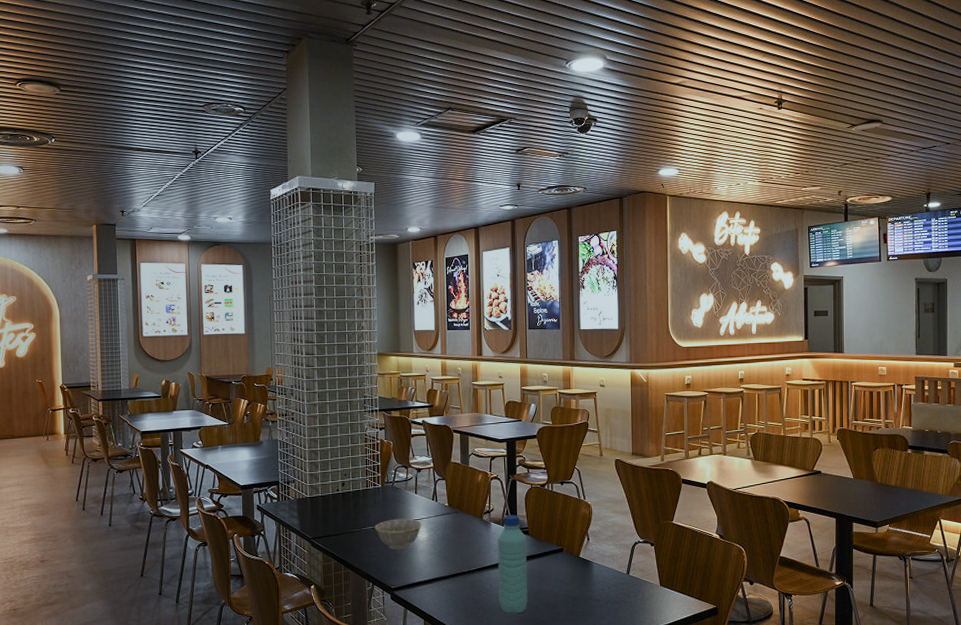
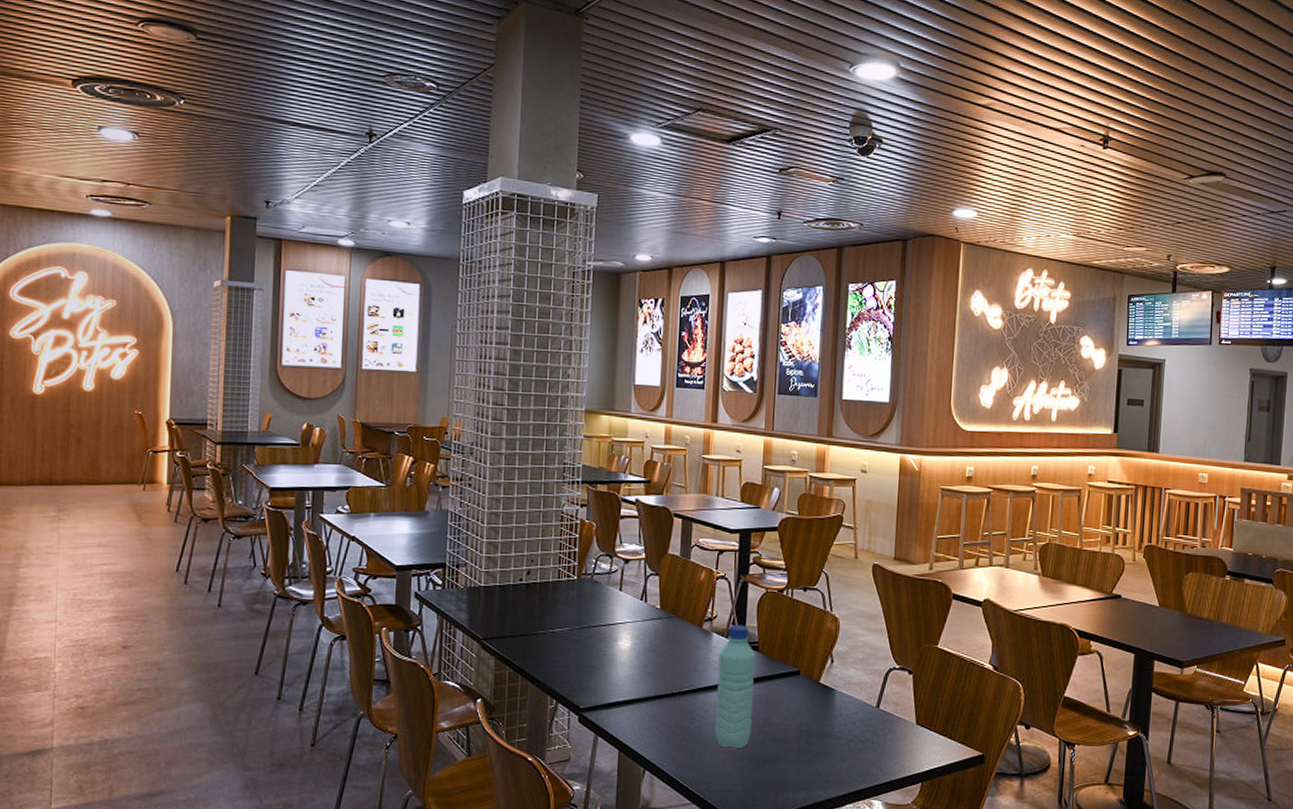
bowl: present [374,518,422,550] -> none [564,620,626,661]

